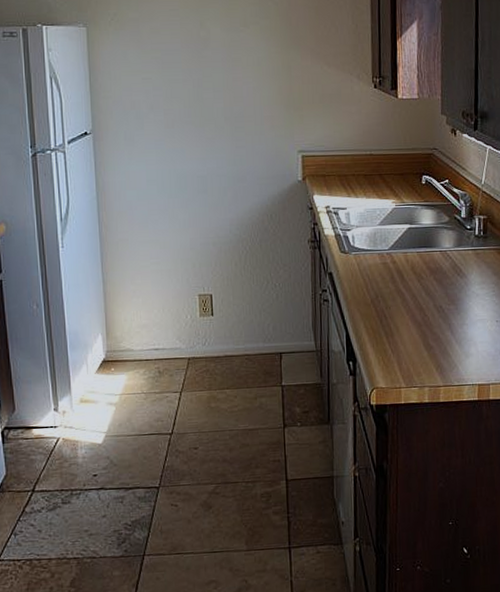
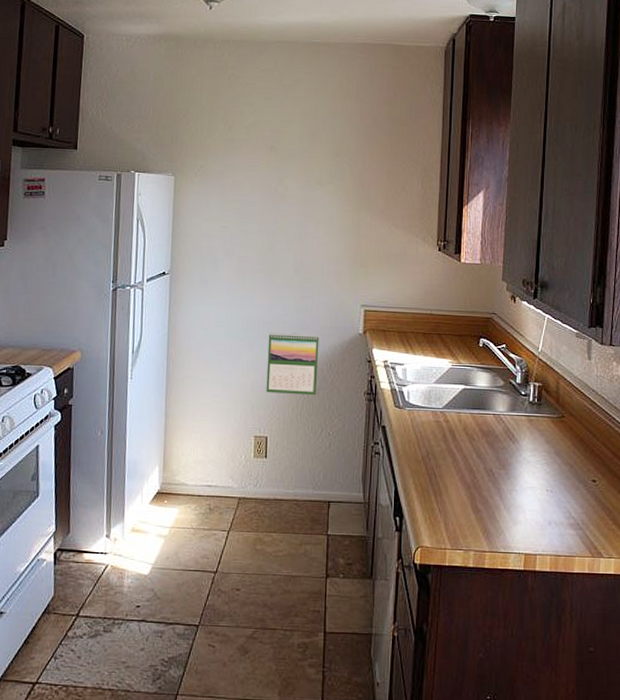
calendar: none [204,185,259,250] -> present [266,332,319,396]

